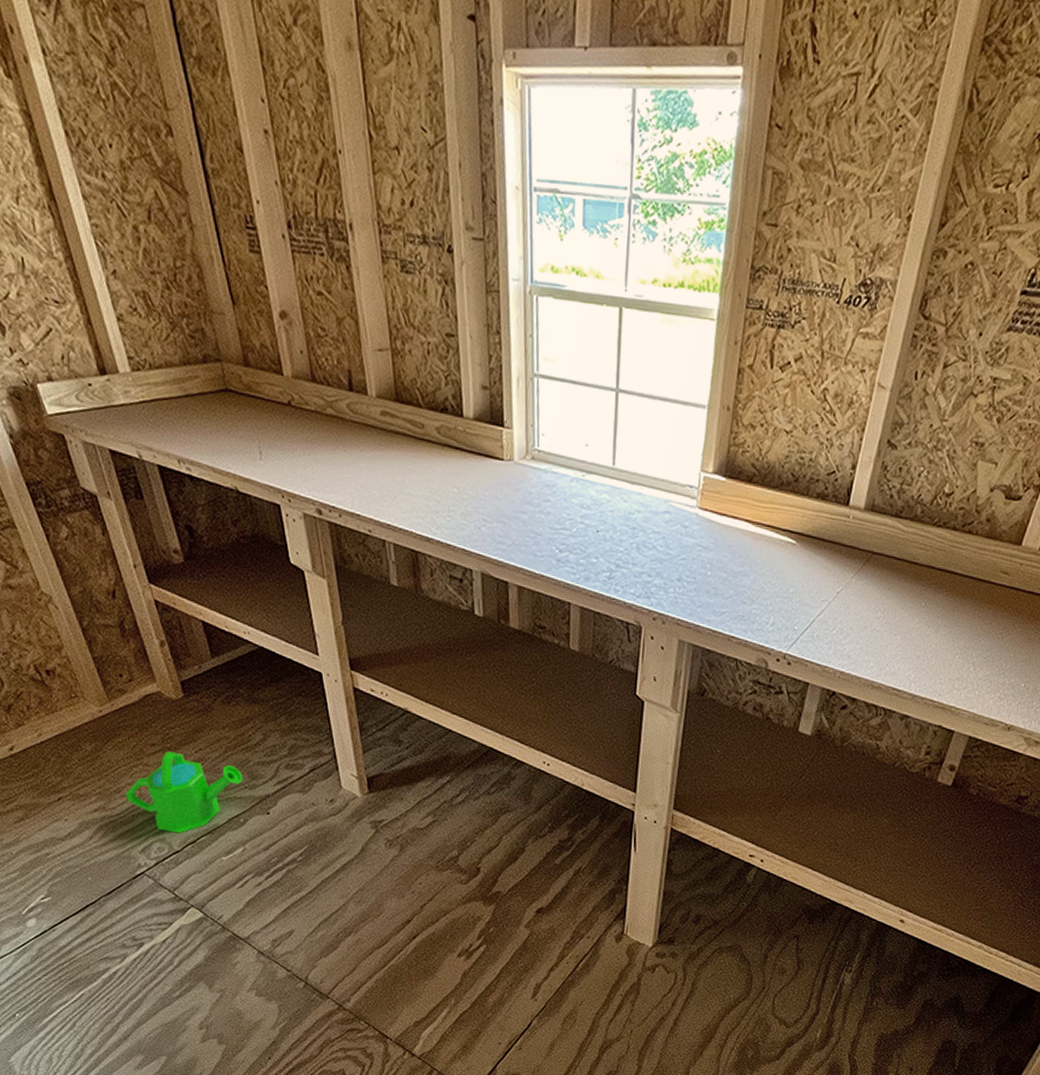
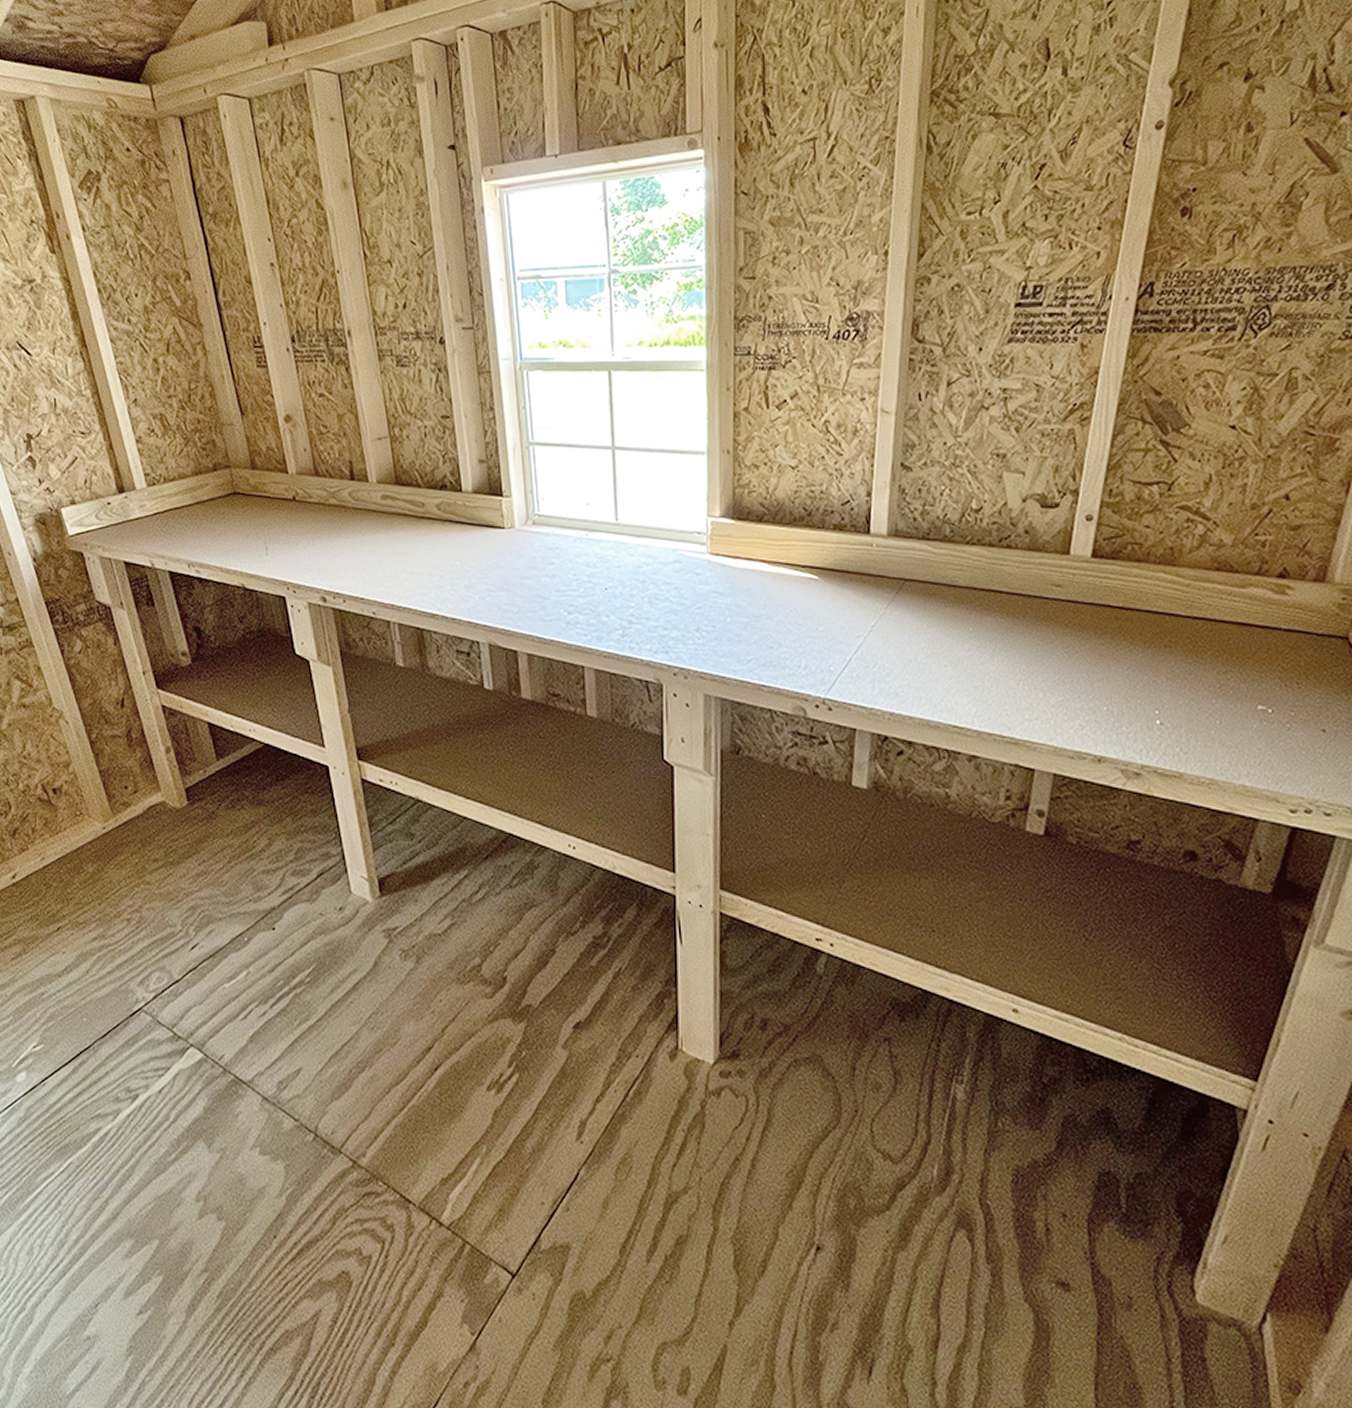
watering can: present [126,751,244,834] -> none [126,866,248,959]

